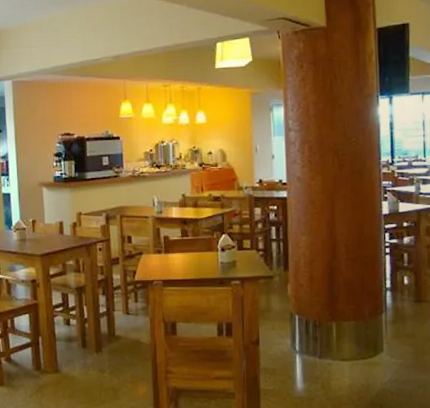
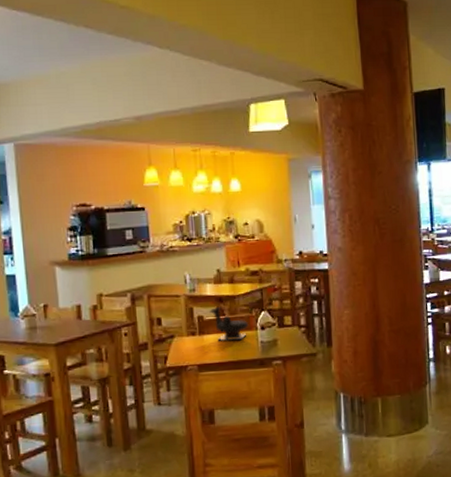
teapot: none [174,229,210,261] -> present [209,307,249,342]

